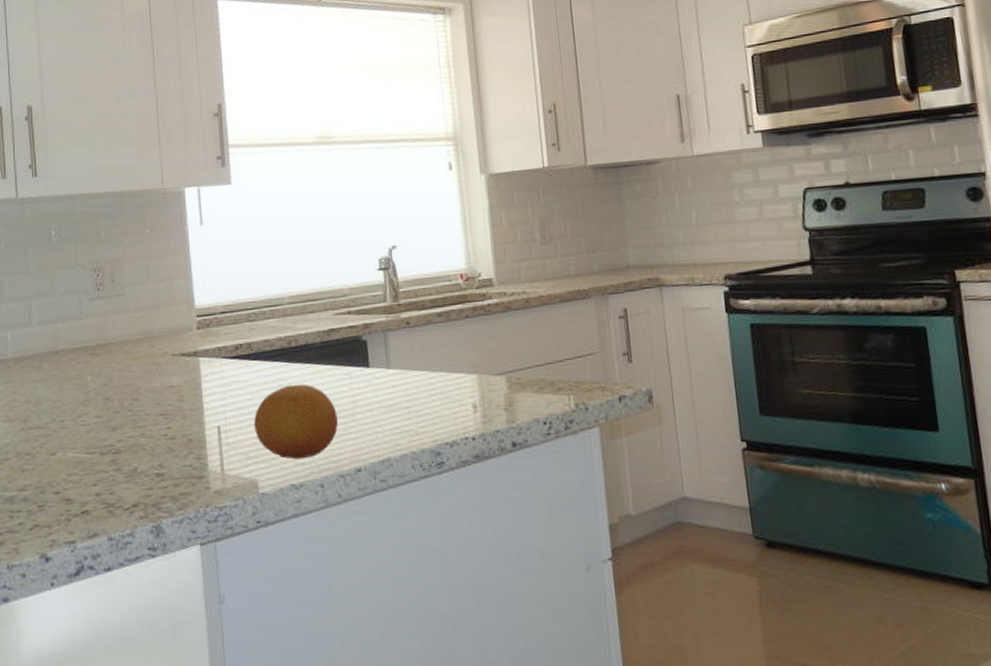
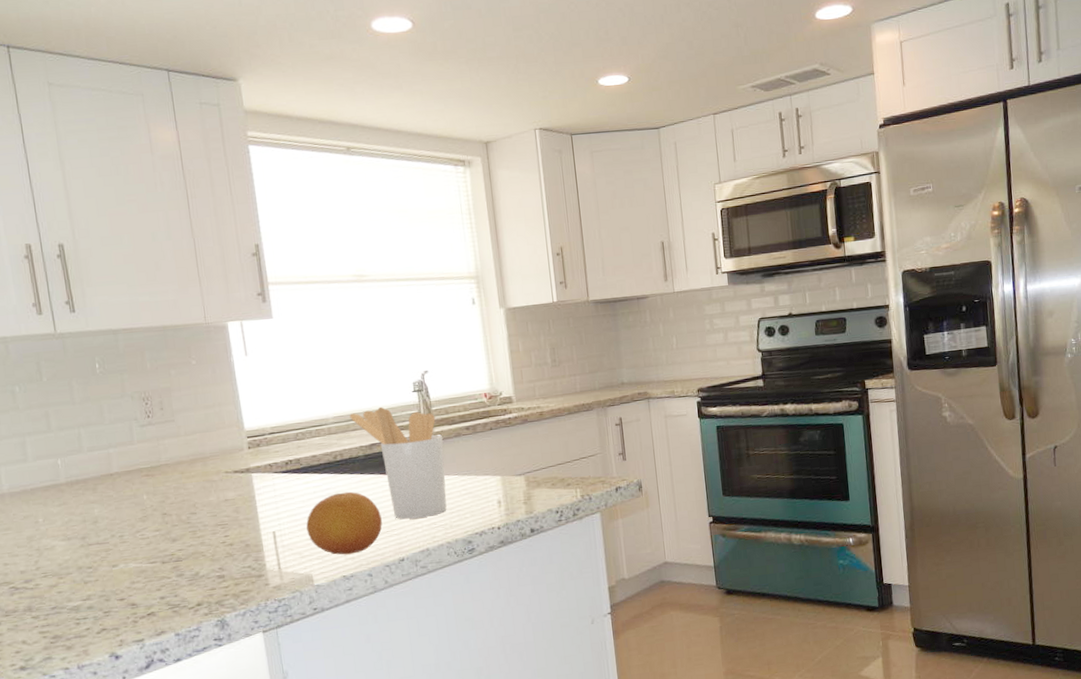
utensil holder: none [307,286,413,421] -> present [350,406,447,520]

